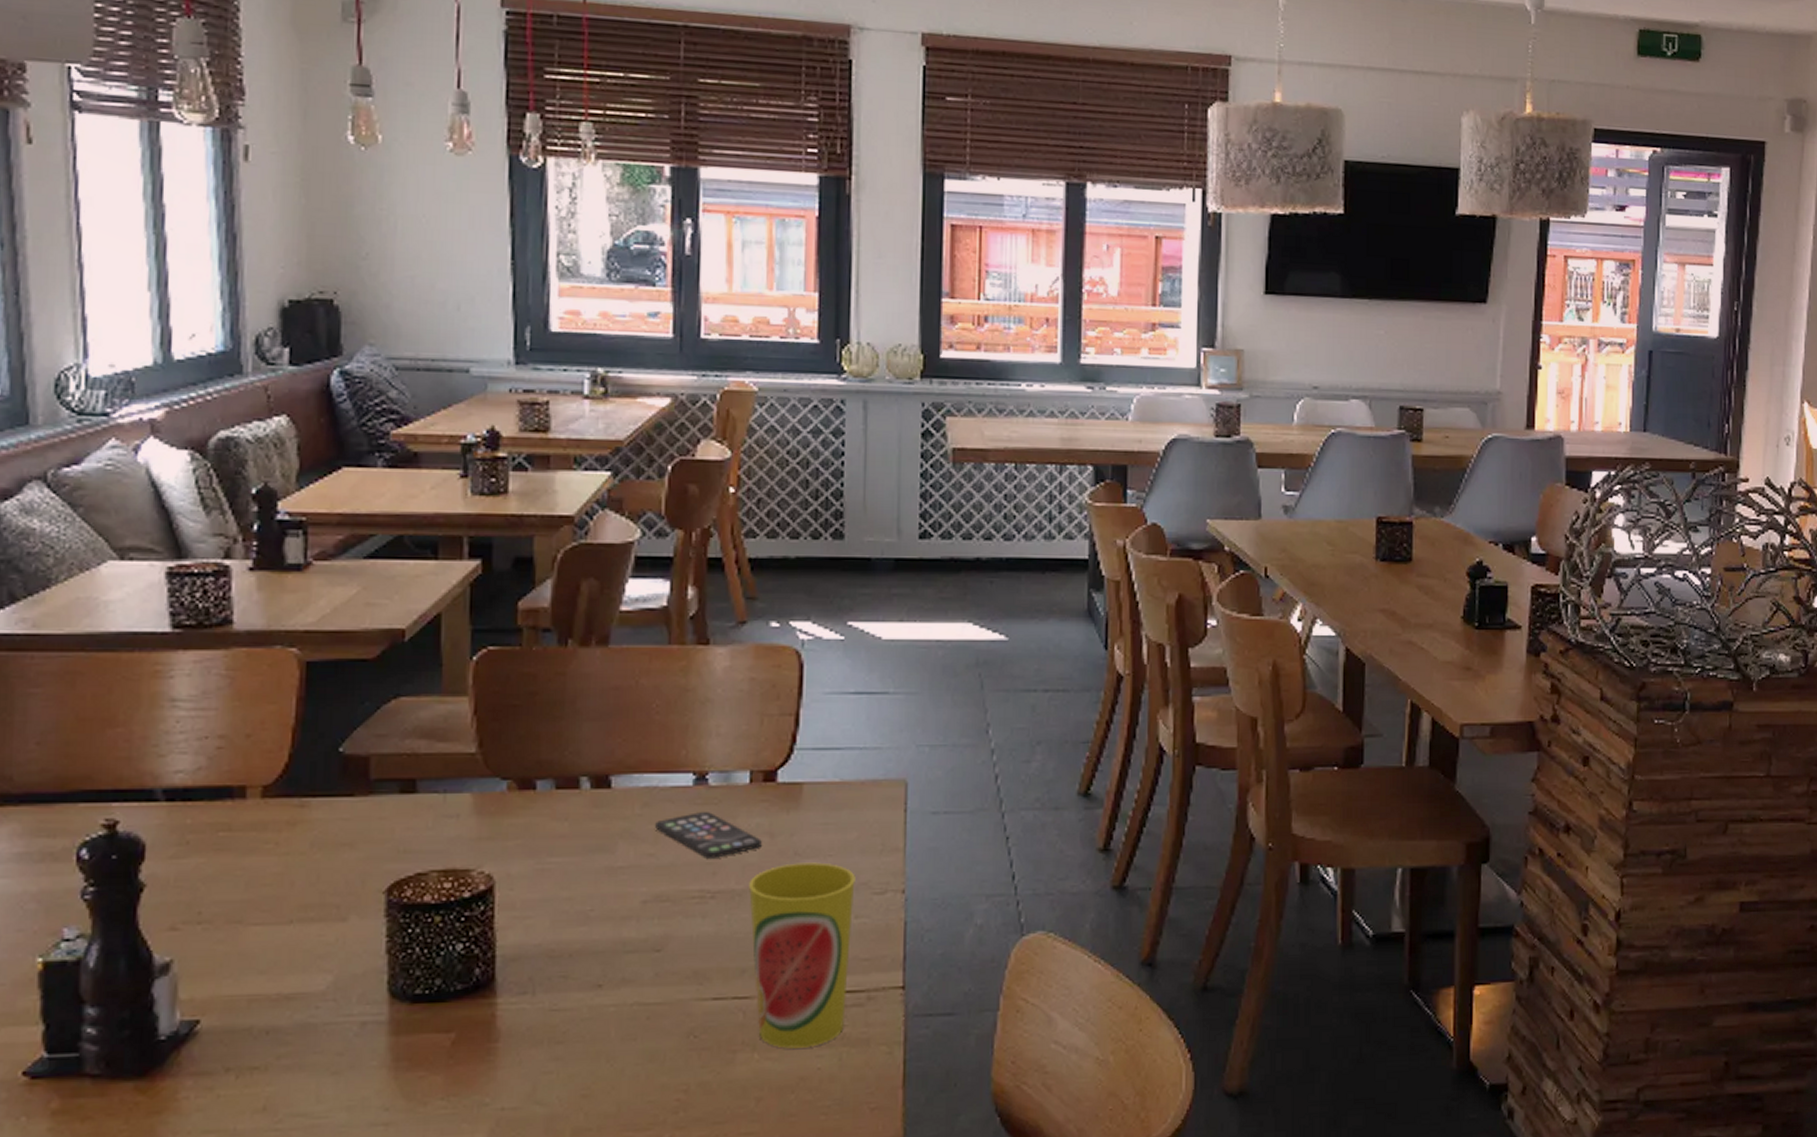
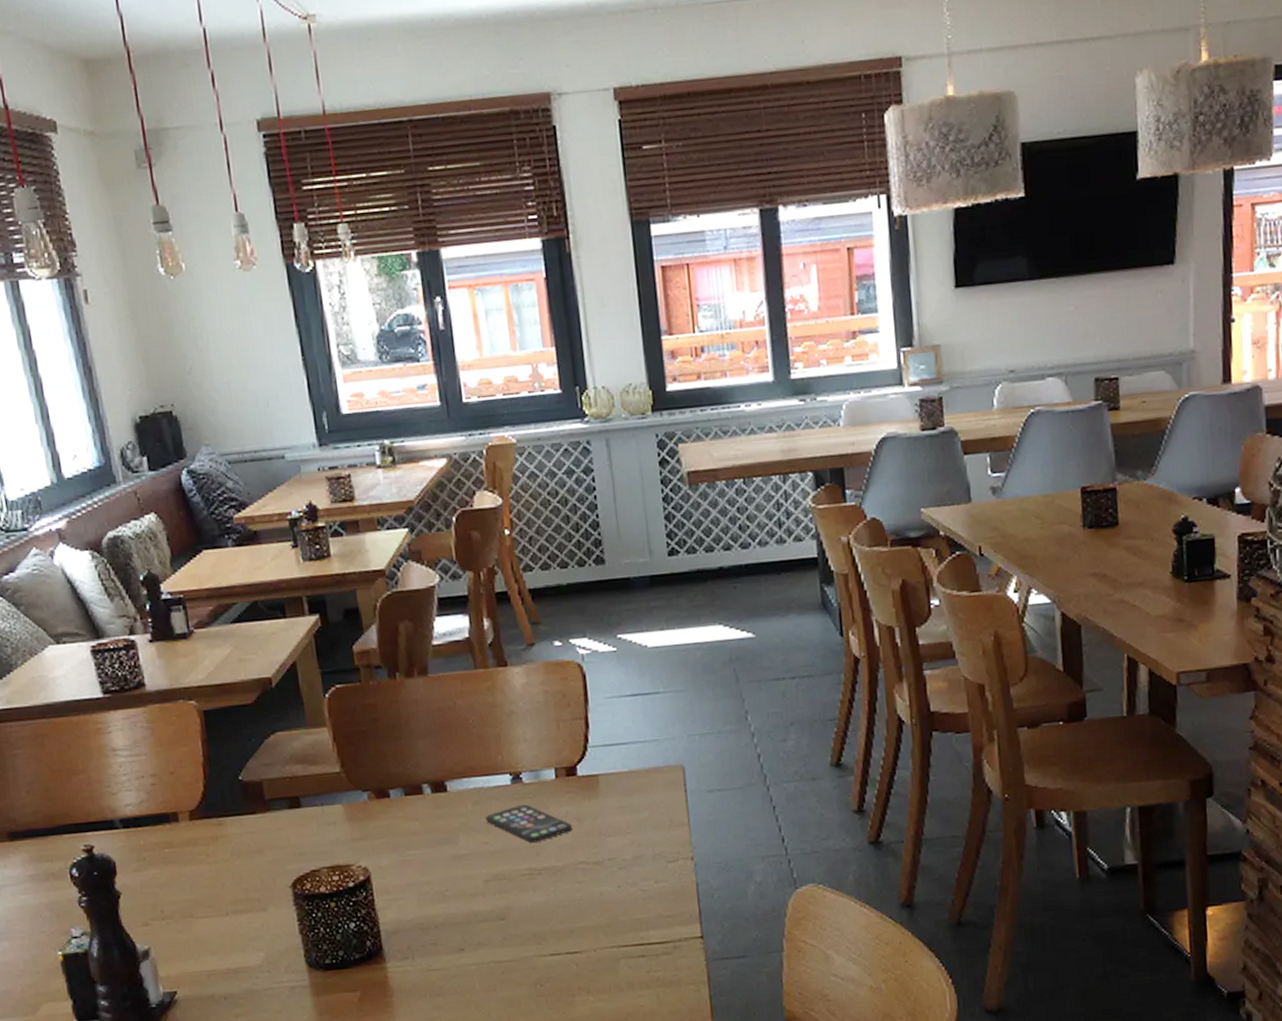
cup: present [749,862,856,1049] -> none [566,839,658,991]

